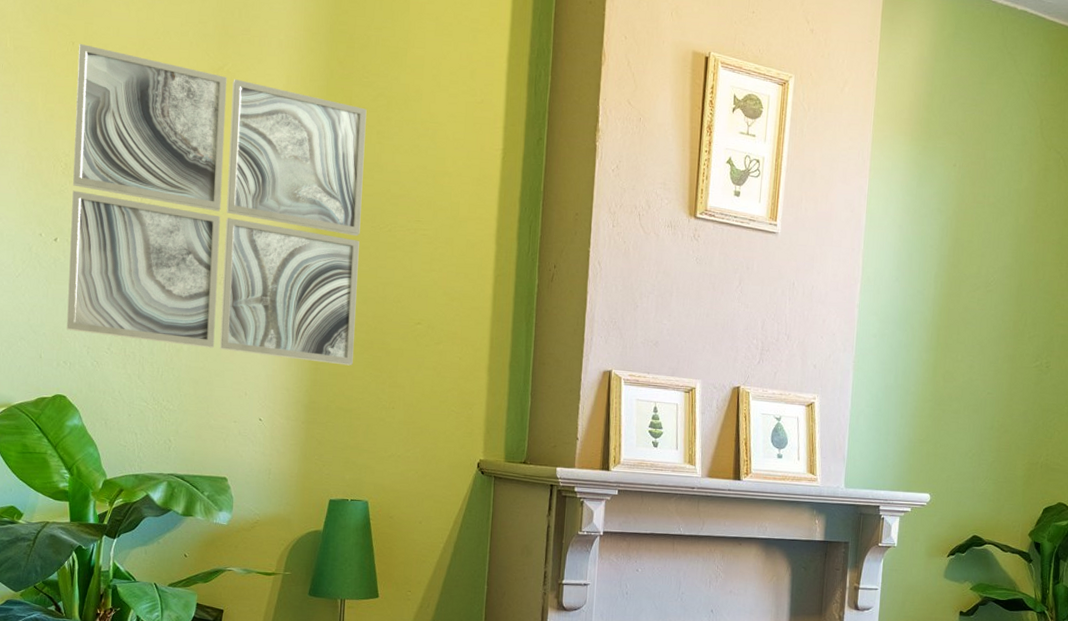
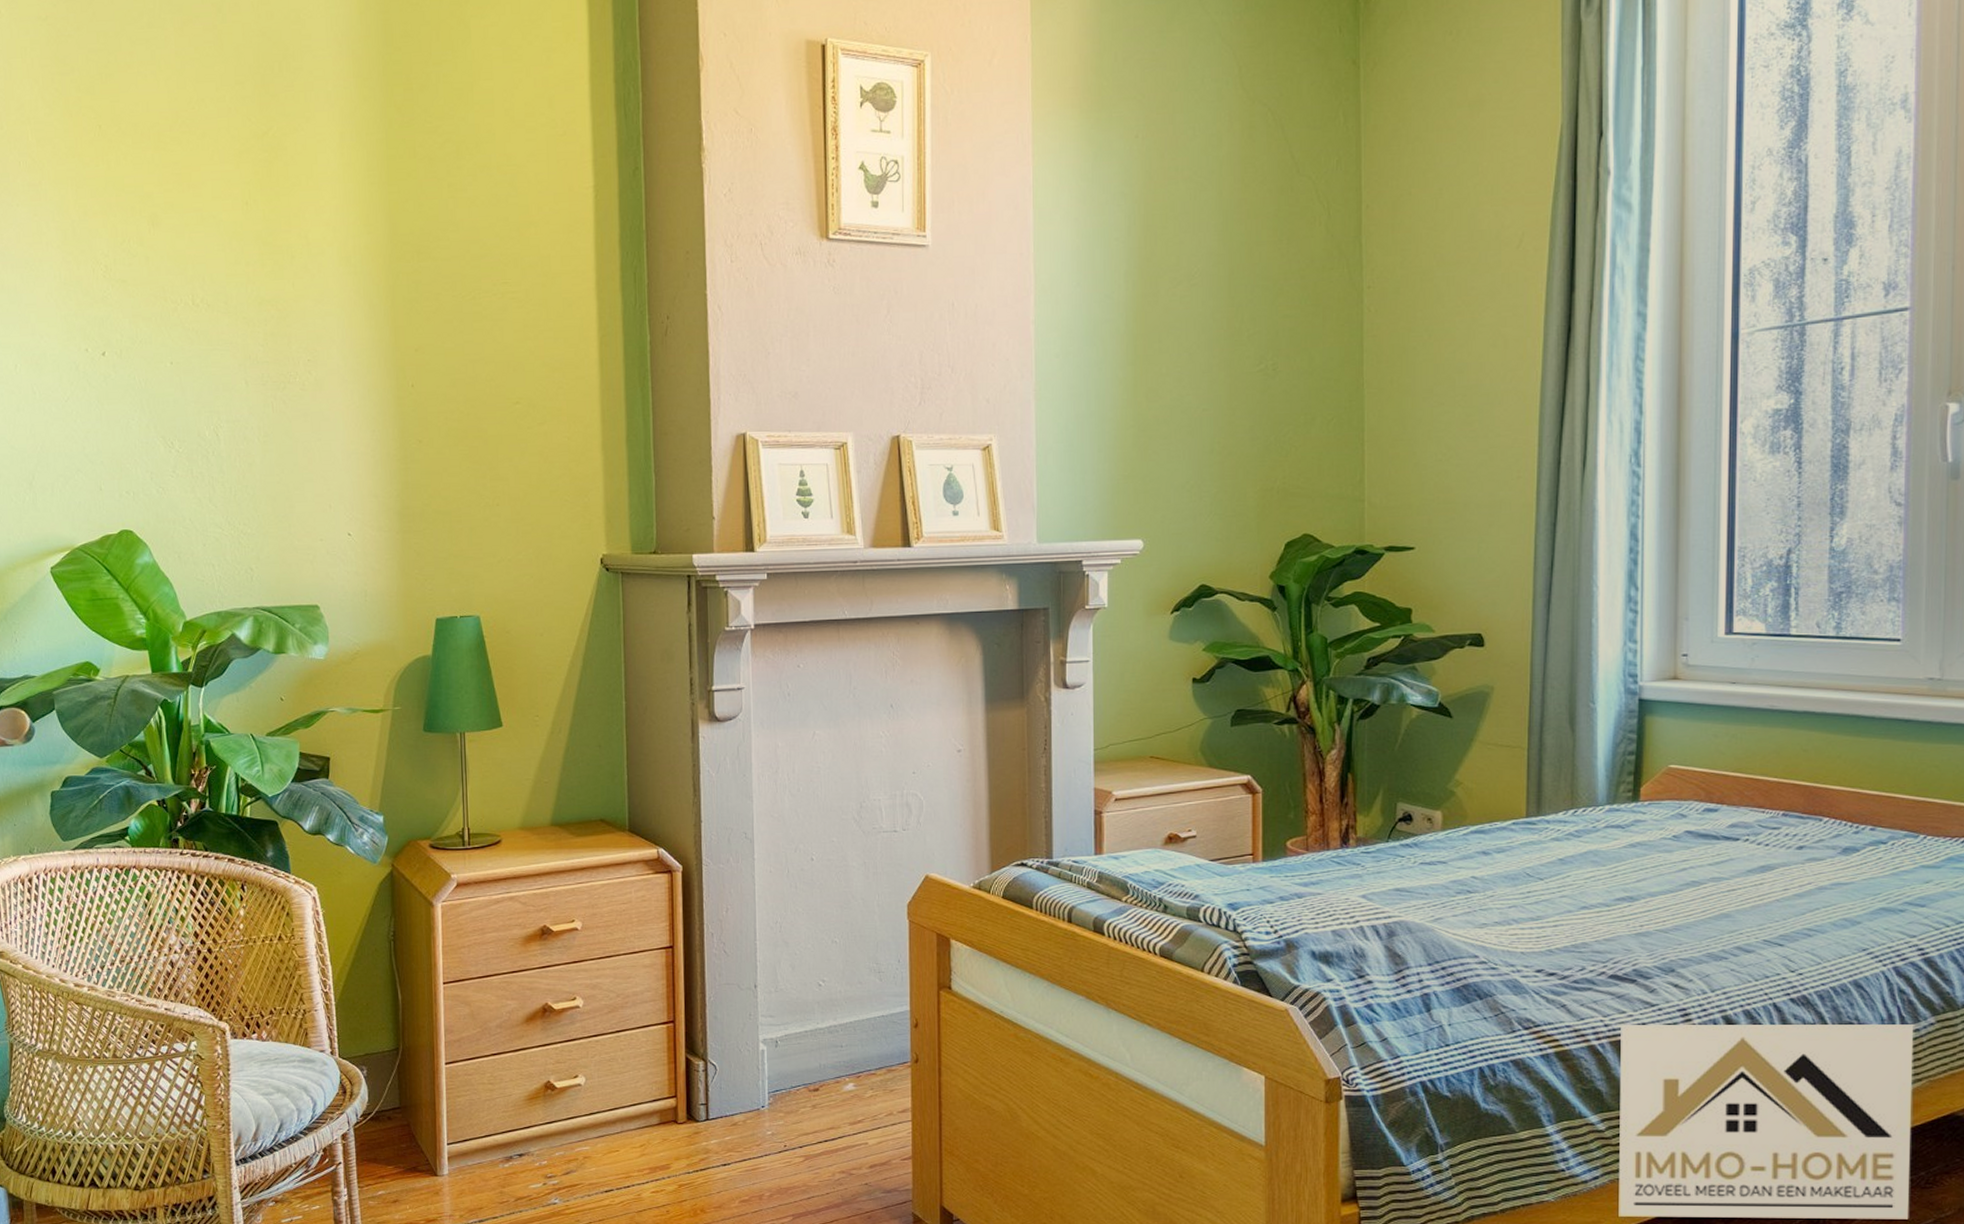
wall art: present [67,44,367,366] -> none [107,126,447,461]

